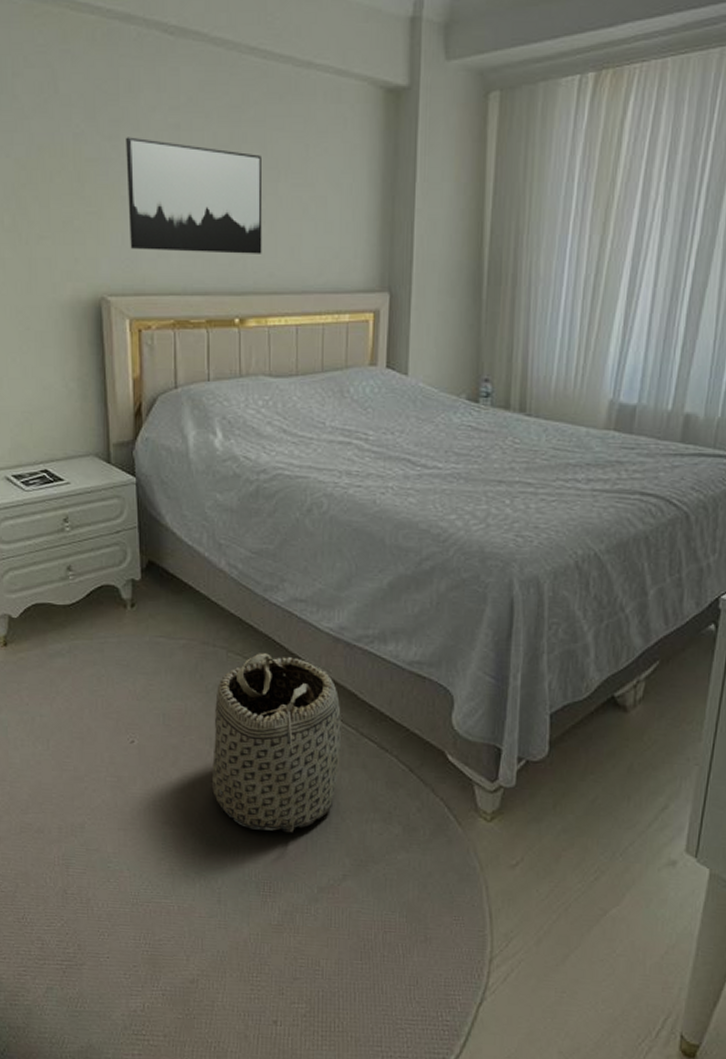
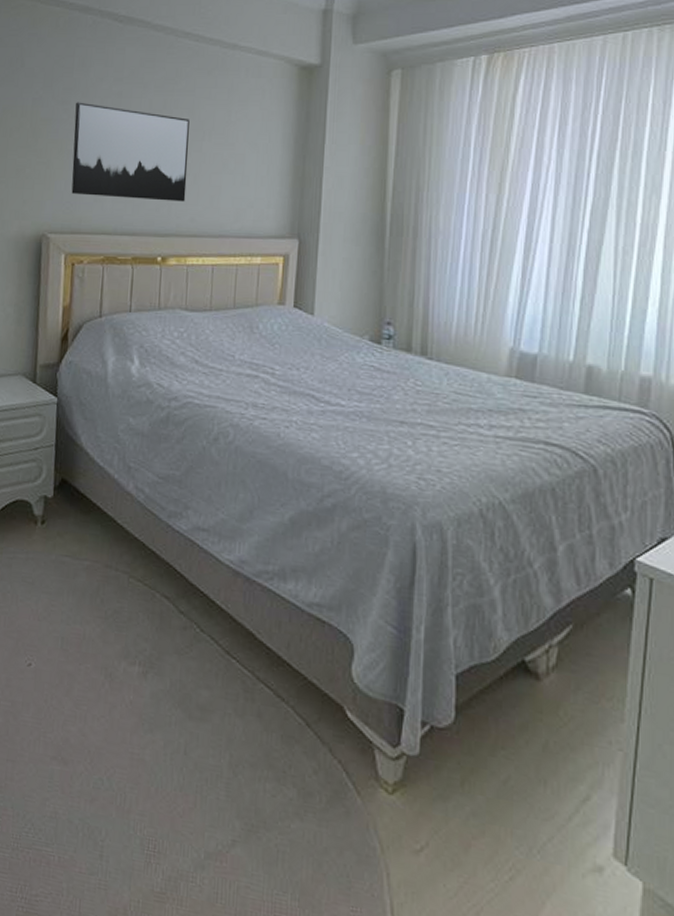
basket: present [212,653,341,833] -> none [103,581,238,785]

